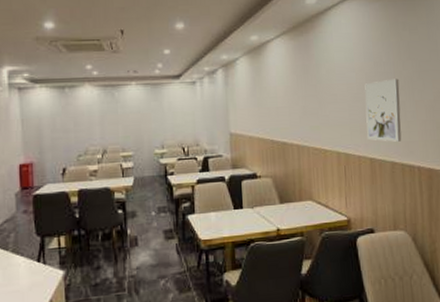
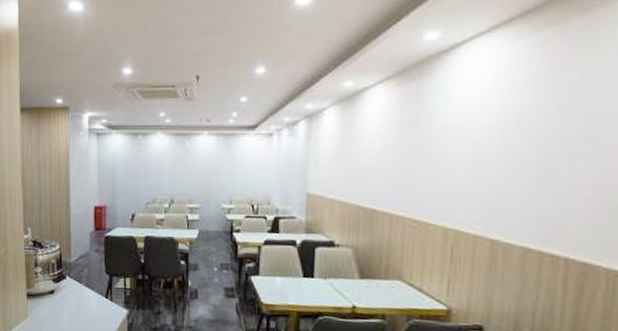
wall art: present [364,78,402,142] -> none [491,139,553,223]

